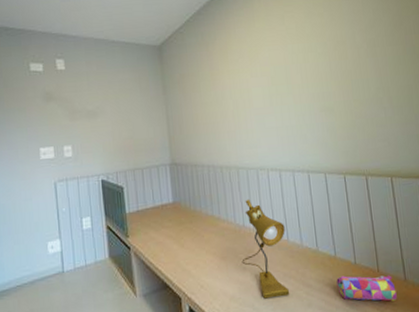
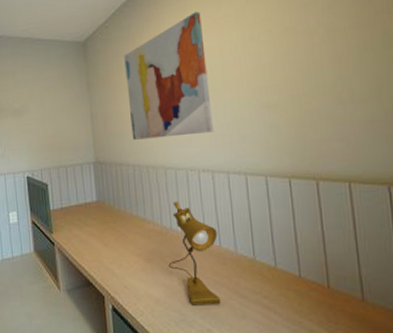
wall art: none [198,23,280,142] -> present [124,11,214,140]
pencil case: present [336,275,397,302] -> none [276,289,352,322]

